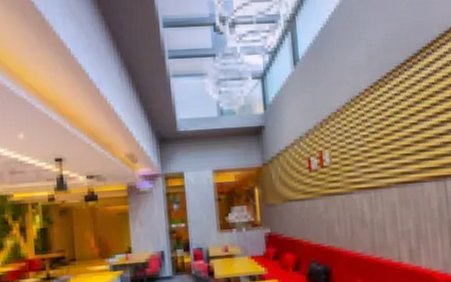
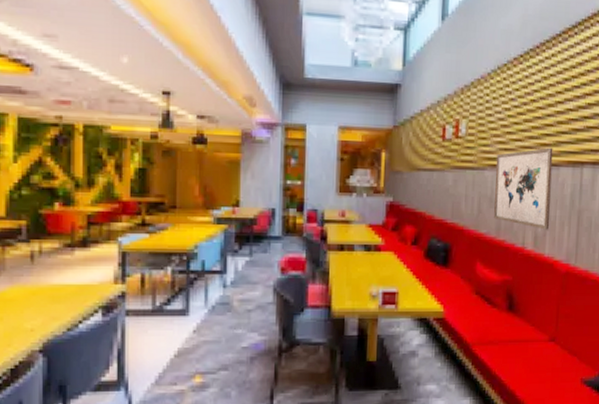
wall art: none [361,165,423,243] -> present [494,147,553,230]

